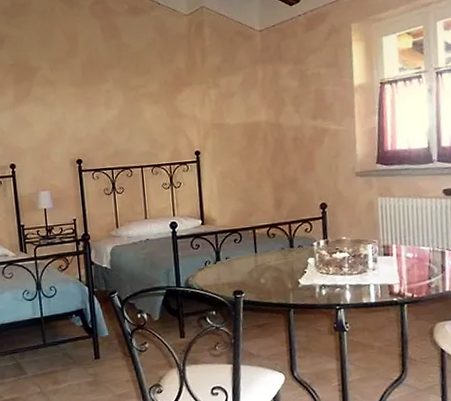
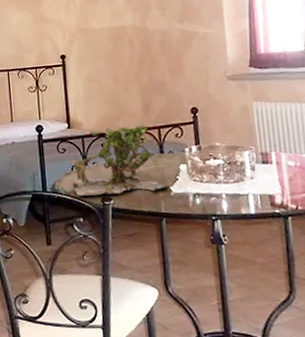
plant: none [205,221,298,290] -> present [72,125,170,196]

